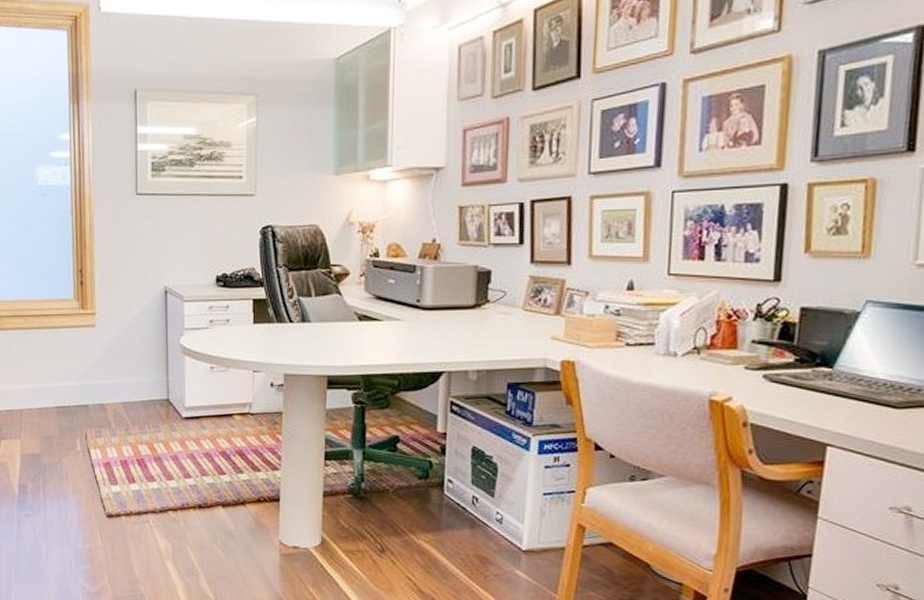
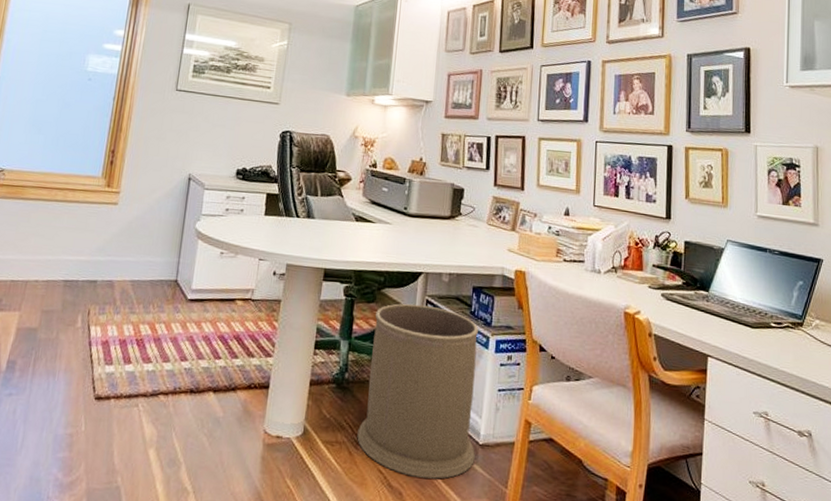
trash can: none [380,407,517,585] -> present [357,303,479,479]

